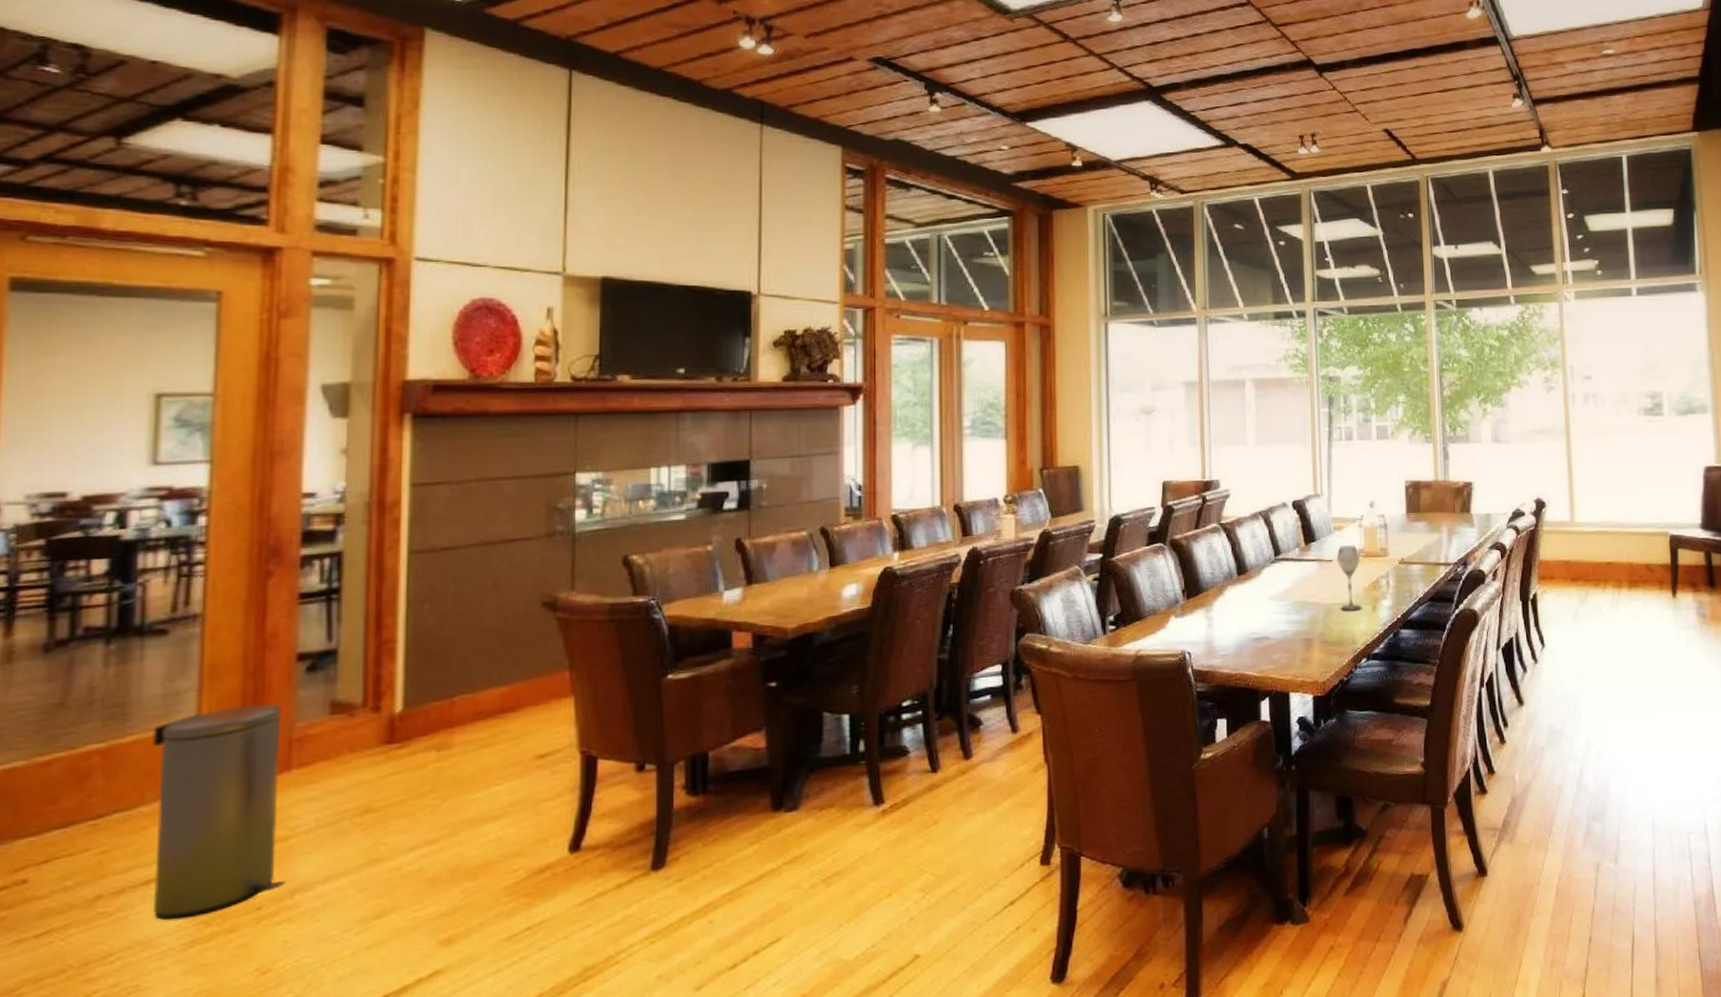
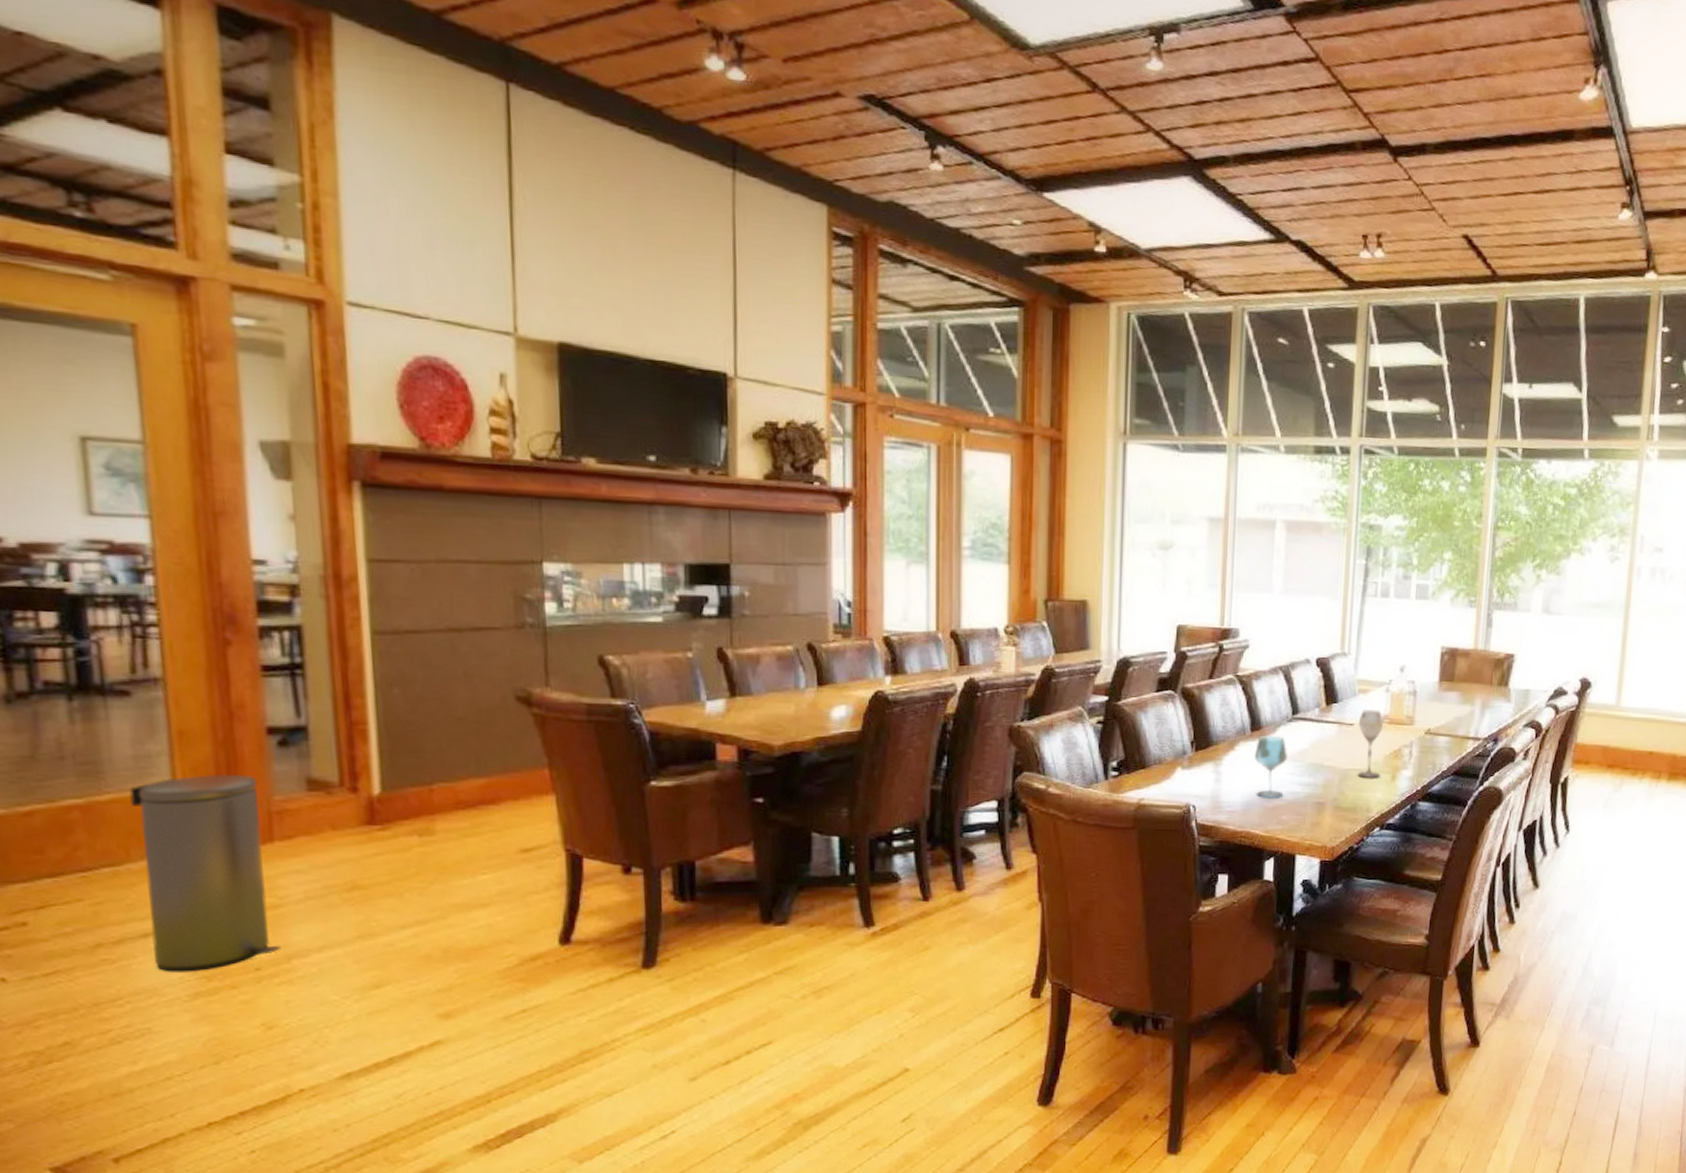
wine glass: none [1243,578,1273,640] -> present [1255,735,1288,800]

